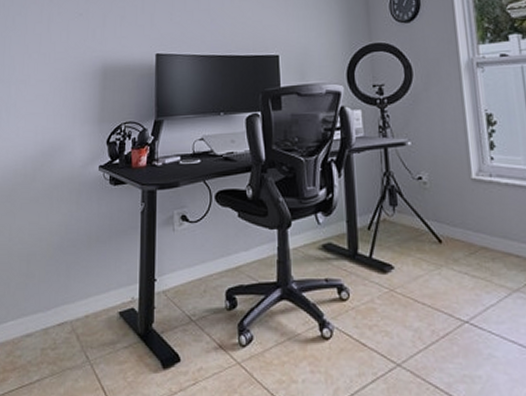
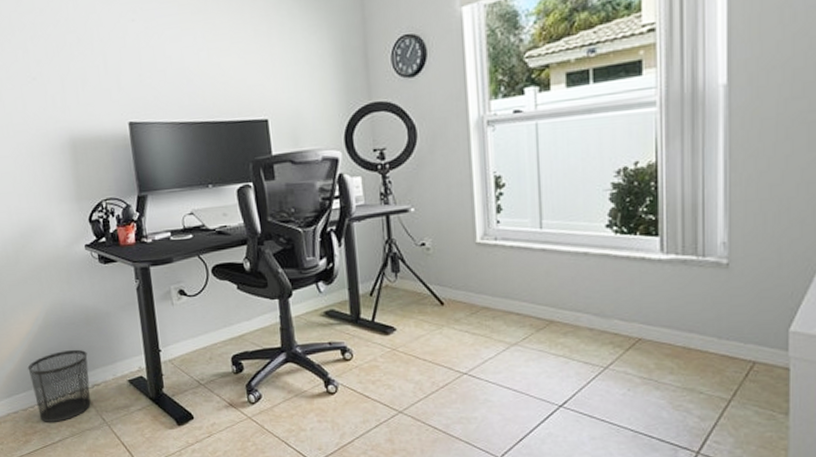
waste bin: none [21,274,83,358] -> present [27,349,91,422]

